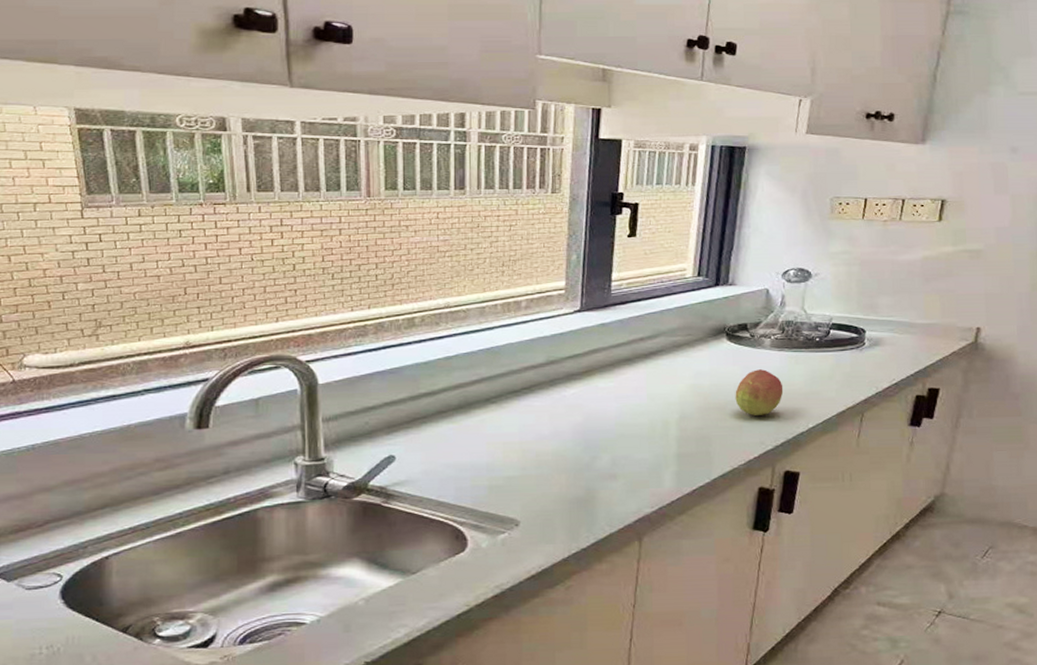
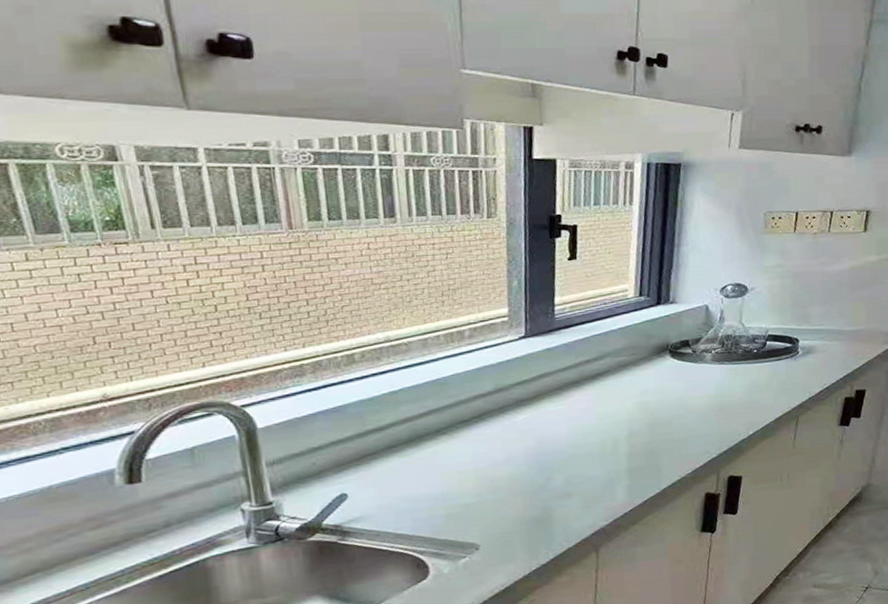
fruit: present [735,369,784,417] -> none [680,383,725,428]

